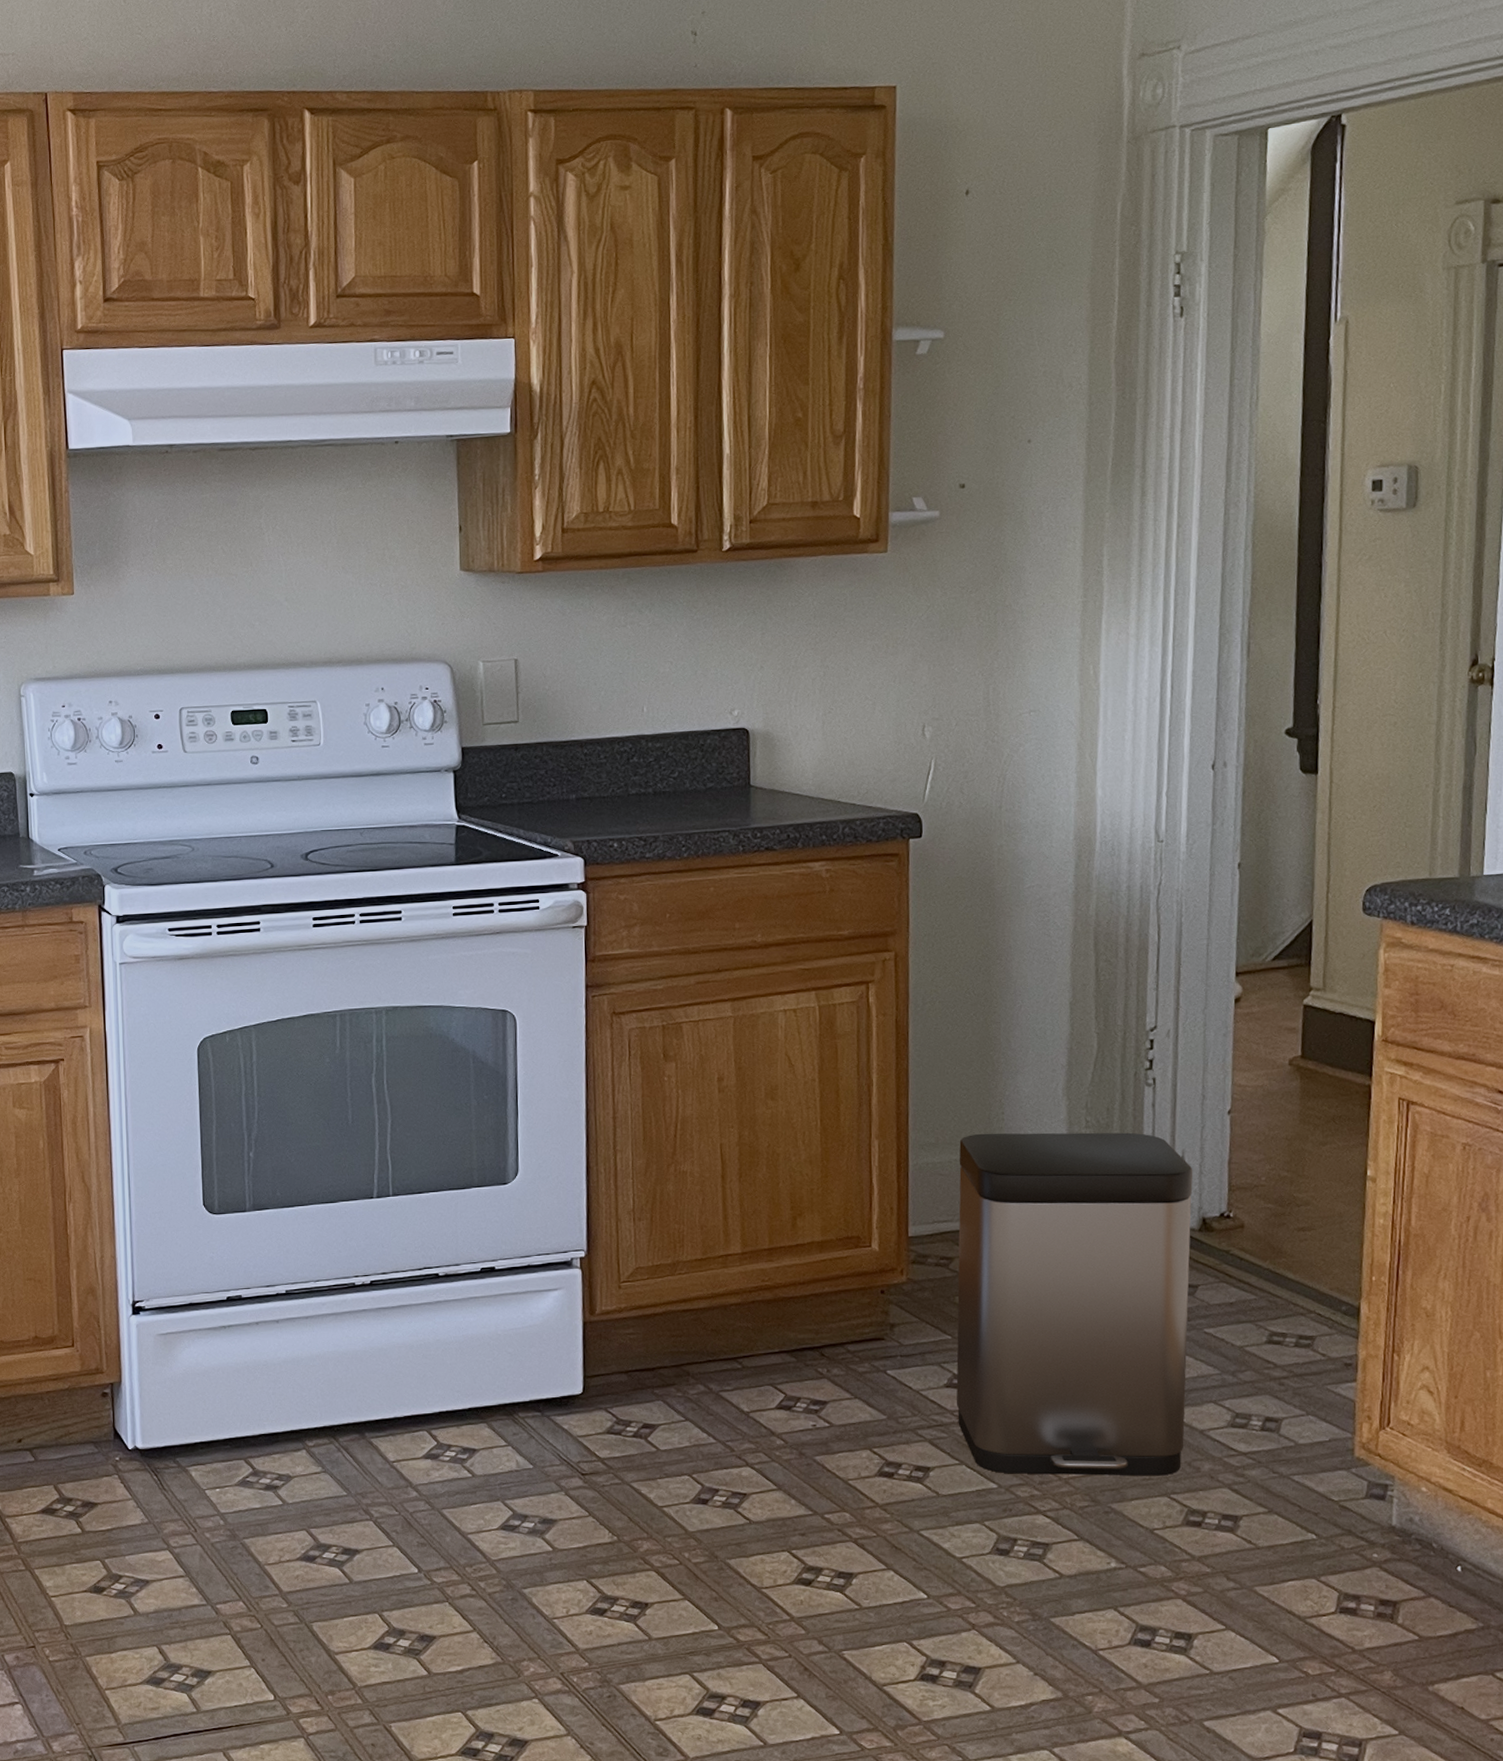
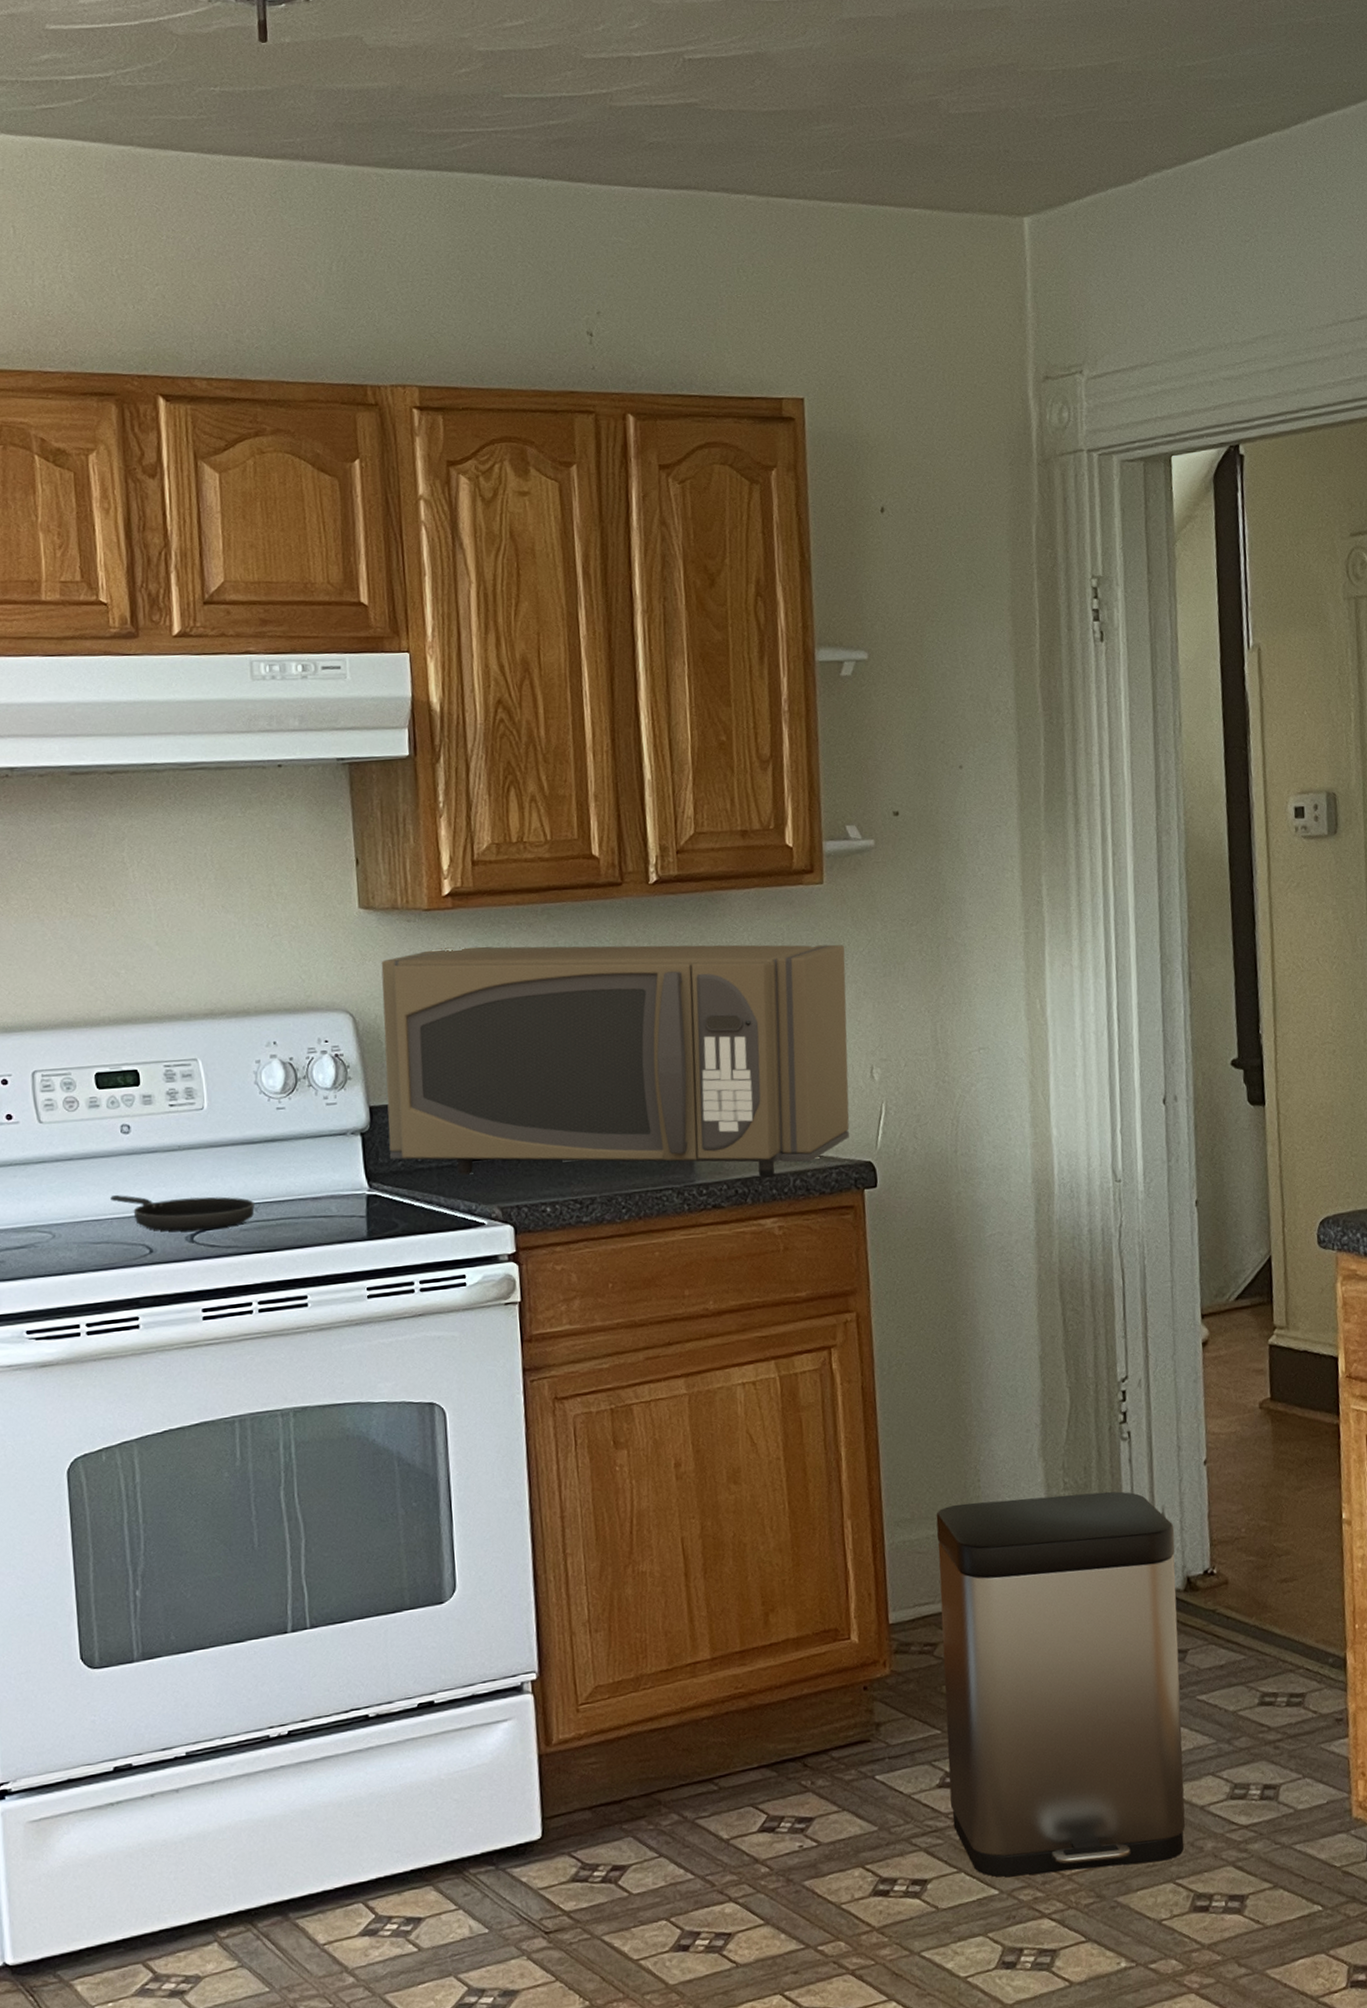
frying pan: none [240,816,360,850] -> present [110,1194,255,1231]
microwave: none [477,606,905,824] -> present [381,944,850,1177]

